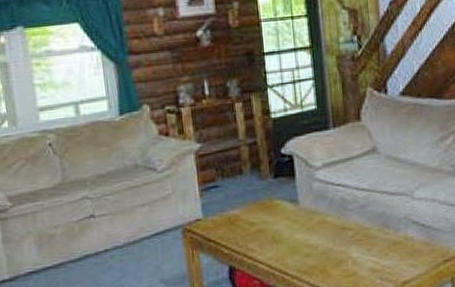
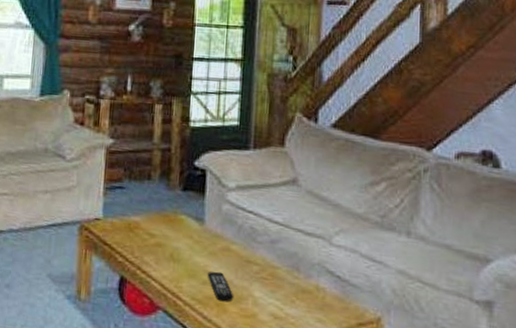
remote control: none [308,243,335,268] -> present [207,271,234,302]

